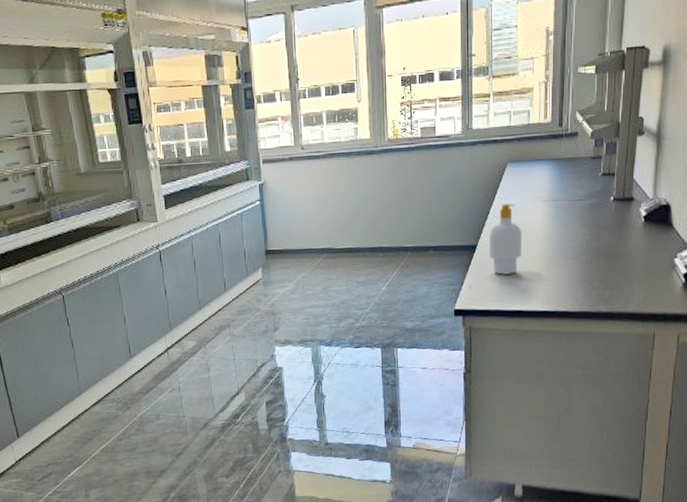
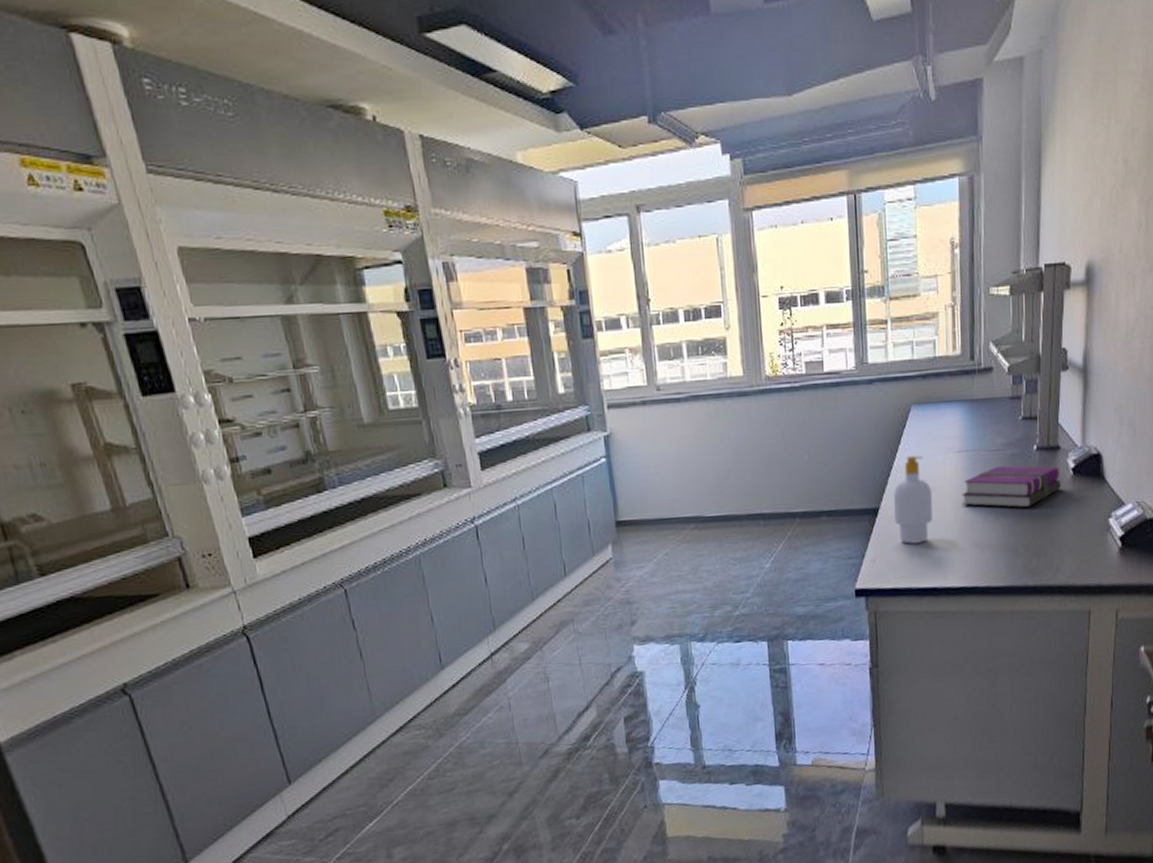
notebook: none [547,213,633,248] -> present [961,465,1061,508]

